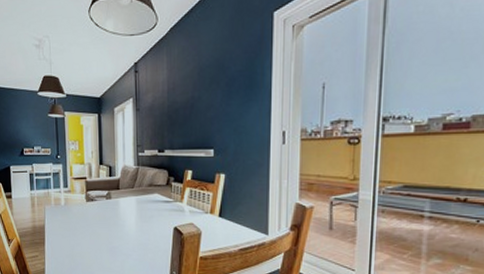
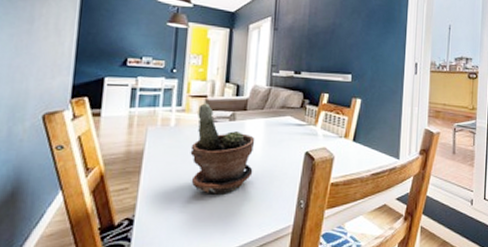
potted plant: none [78,184,130,263] -> present [190,103,255,194]

